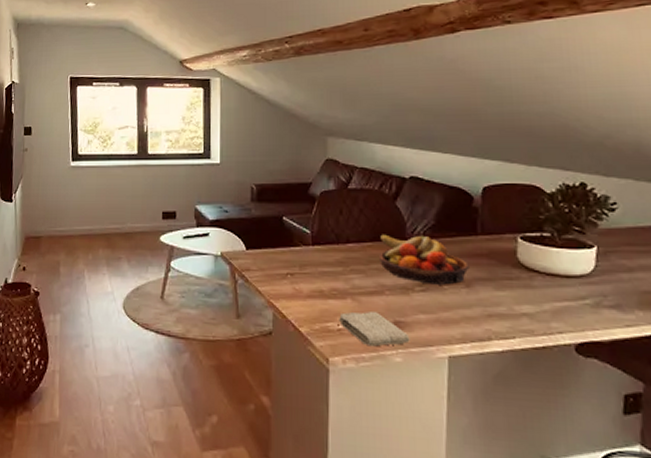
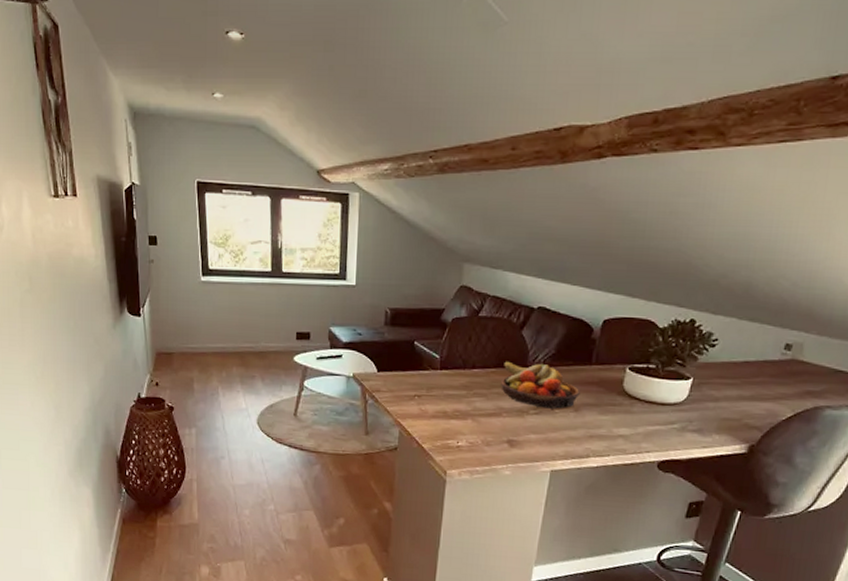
washcloth: present [339,312,410,347] -> none [459,431,520,462]

